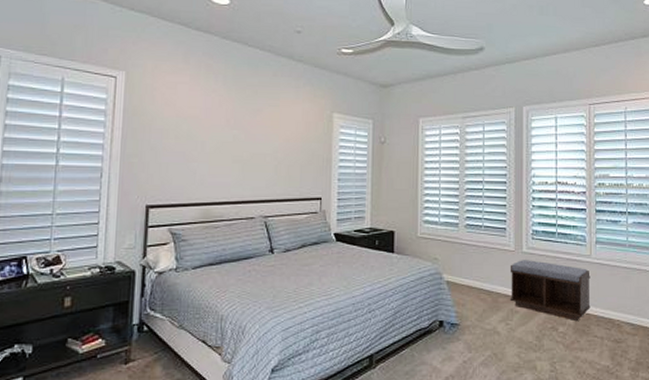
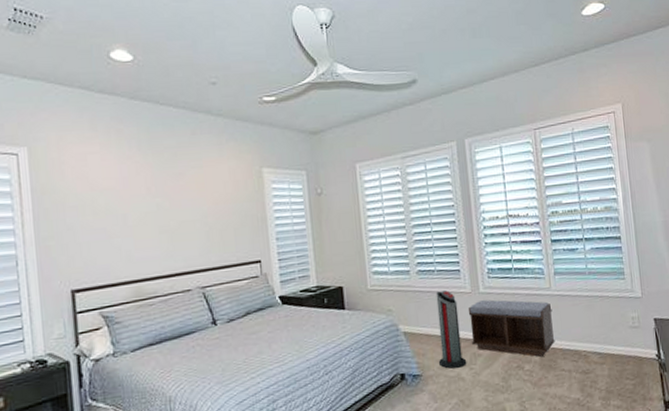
air purifier: none [477,246,504,323] -> present [436,290,467,369]

